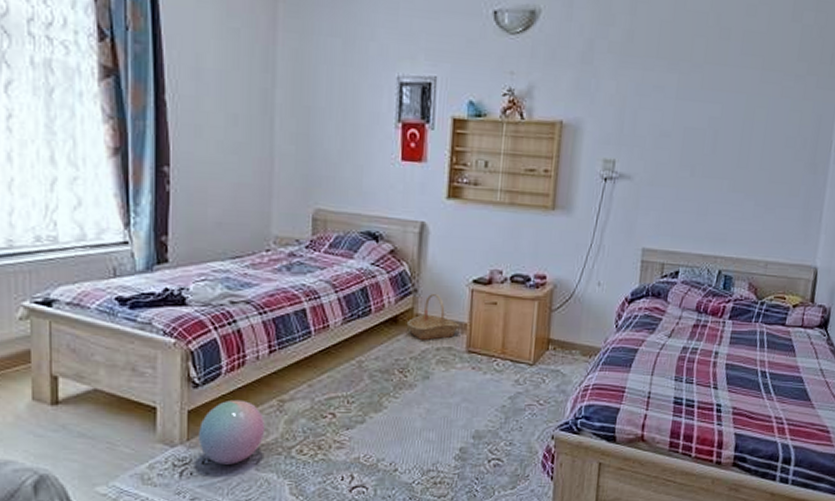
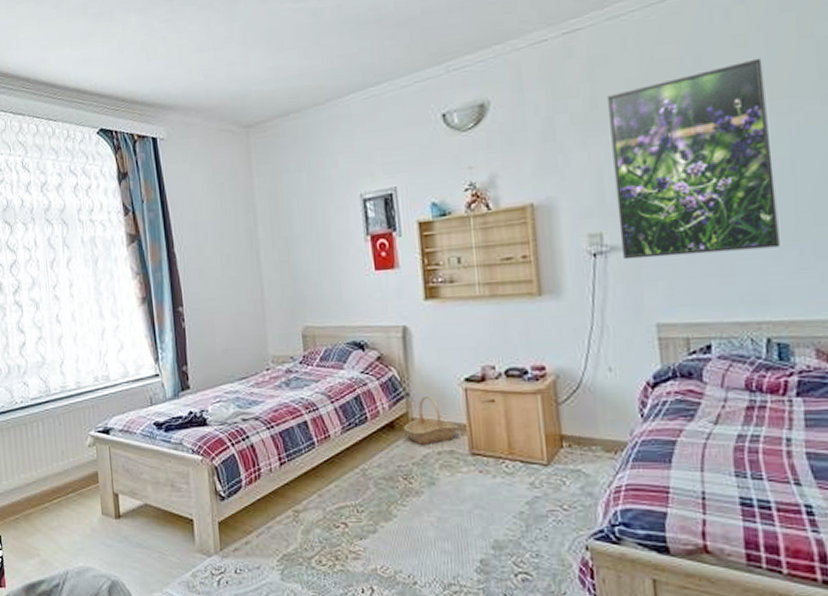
ball: present [197,399,266,465] -> none [228,511,286,574]
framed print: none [628,29,763,196] -> present [606,58,780,260]

